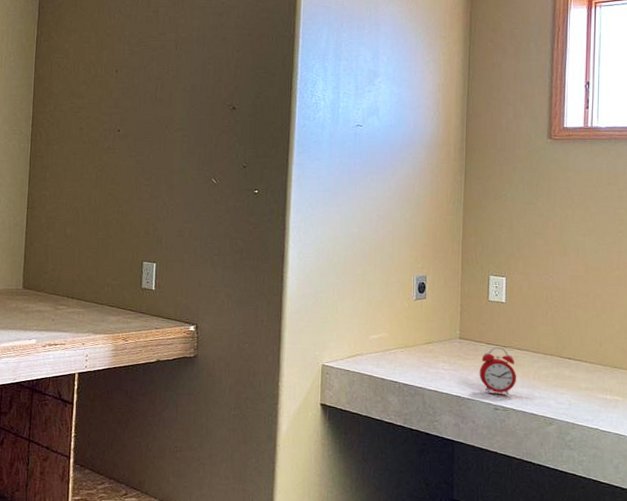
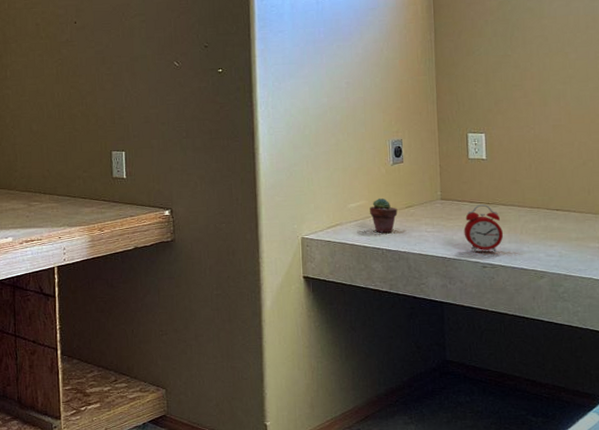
potted succulent: none [390,332,417,367] -> present [370,198,398,233]

